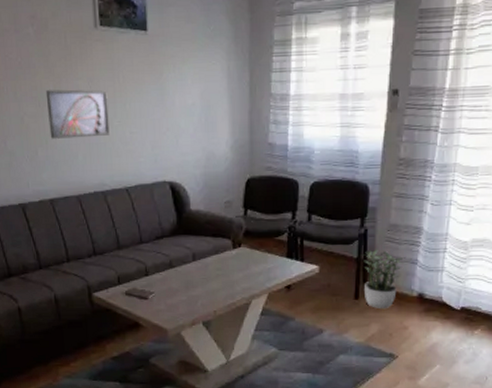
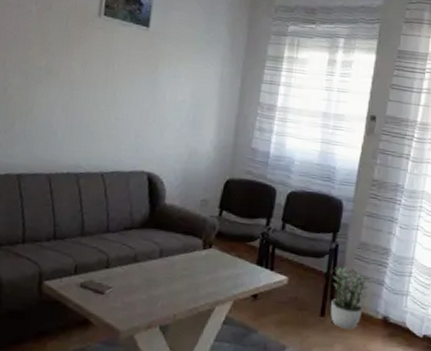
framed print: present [45,89,110,139] -> none [31,66,100,118]

